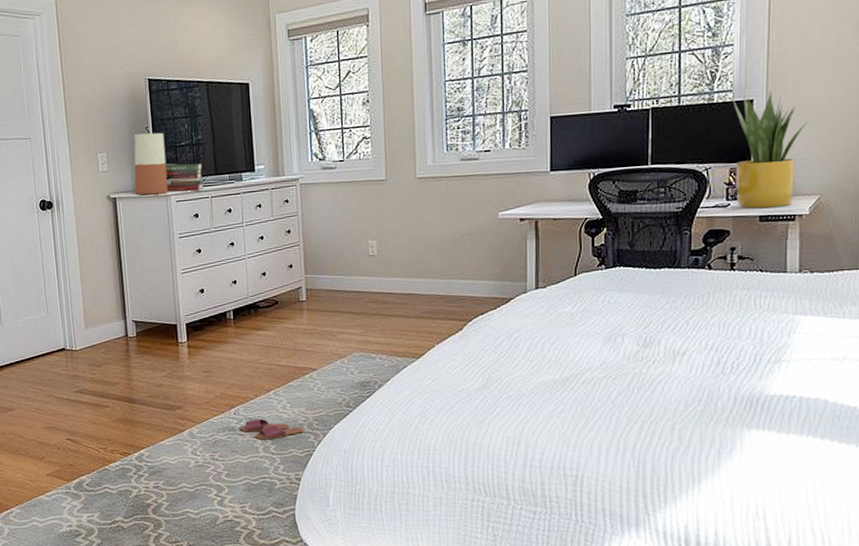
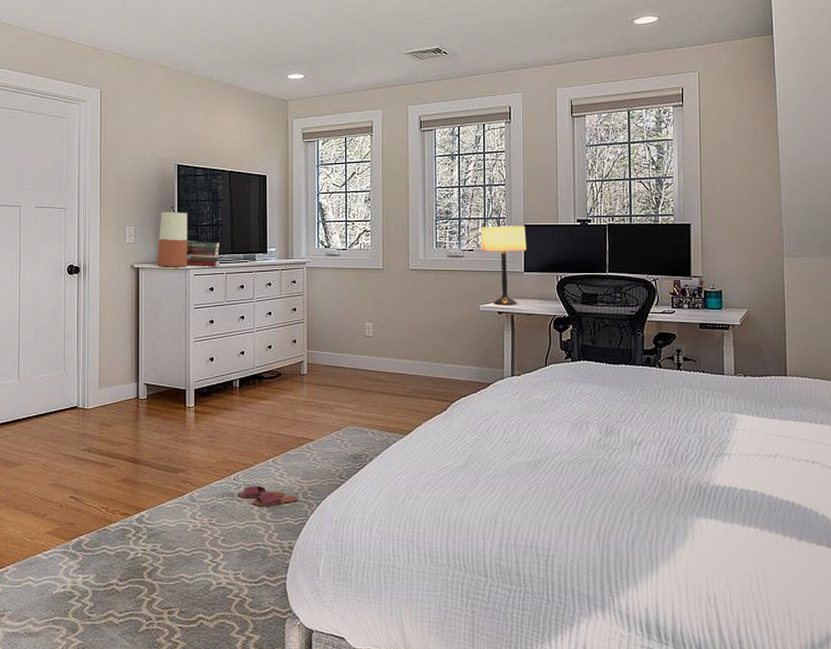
table lamp: none [499,117,553,212] -> present [481,225,527,305]
planter: present [733,91,808,209] -> none [674,218,735,317]

